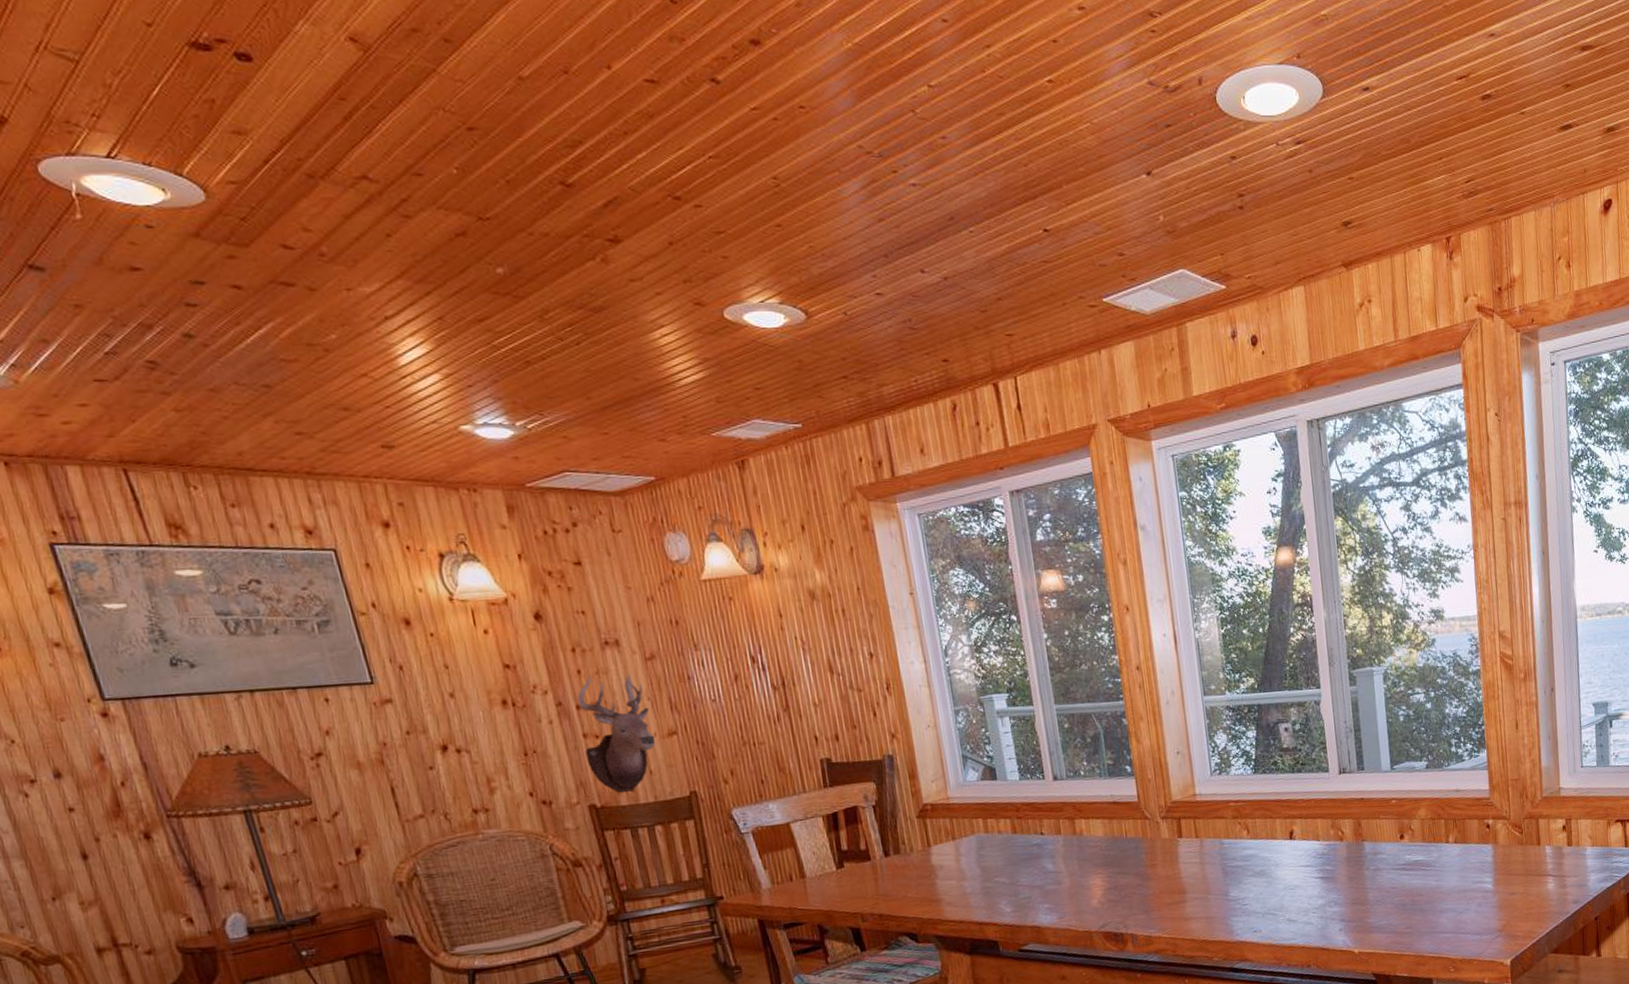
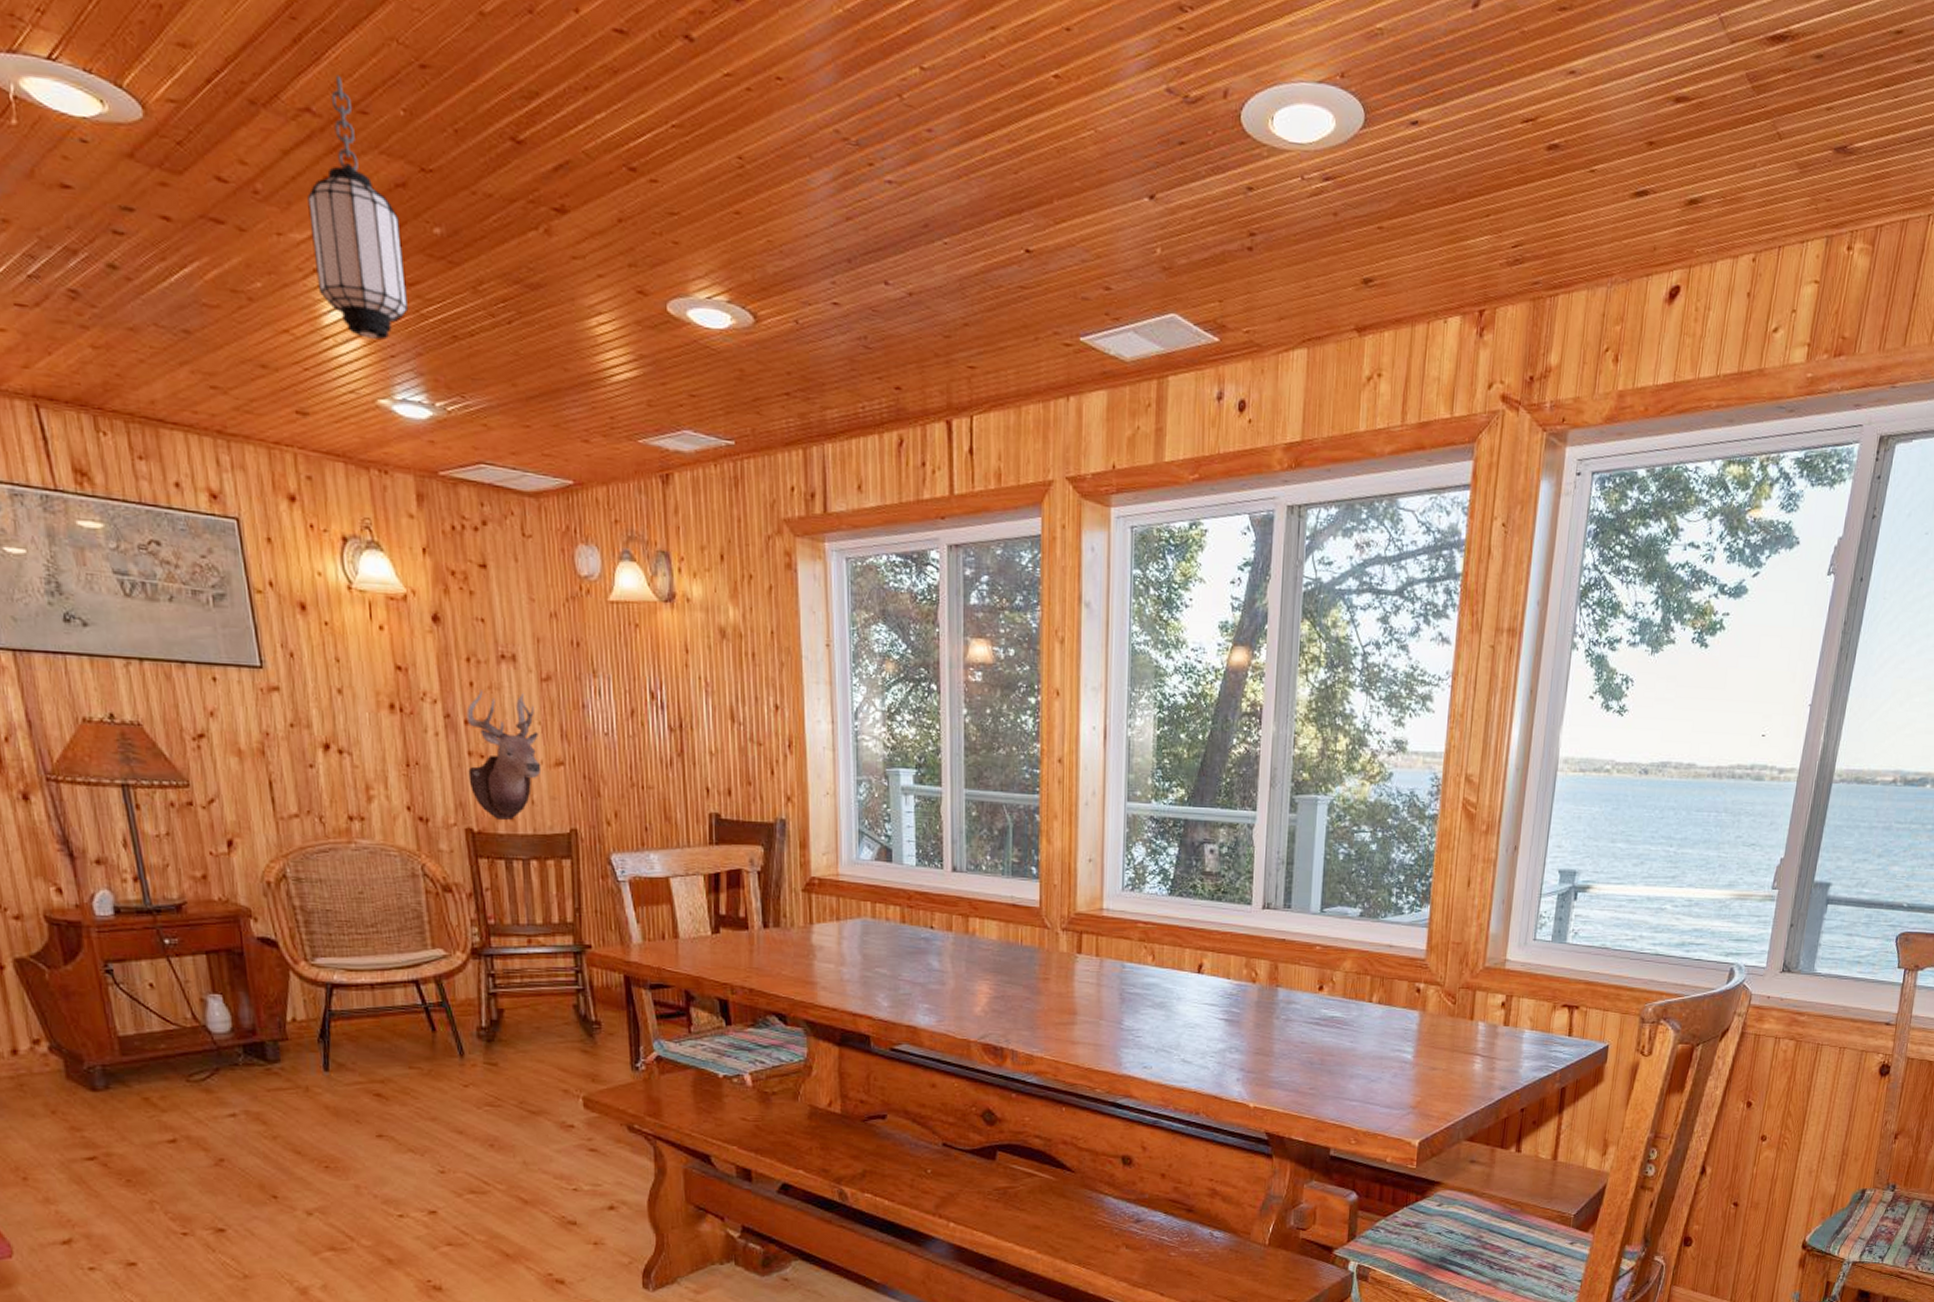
hanging lantern: none [372,144,481,373] -> present [307,74,409,340]

